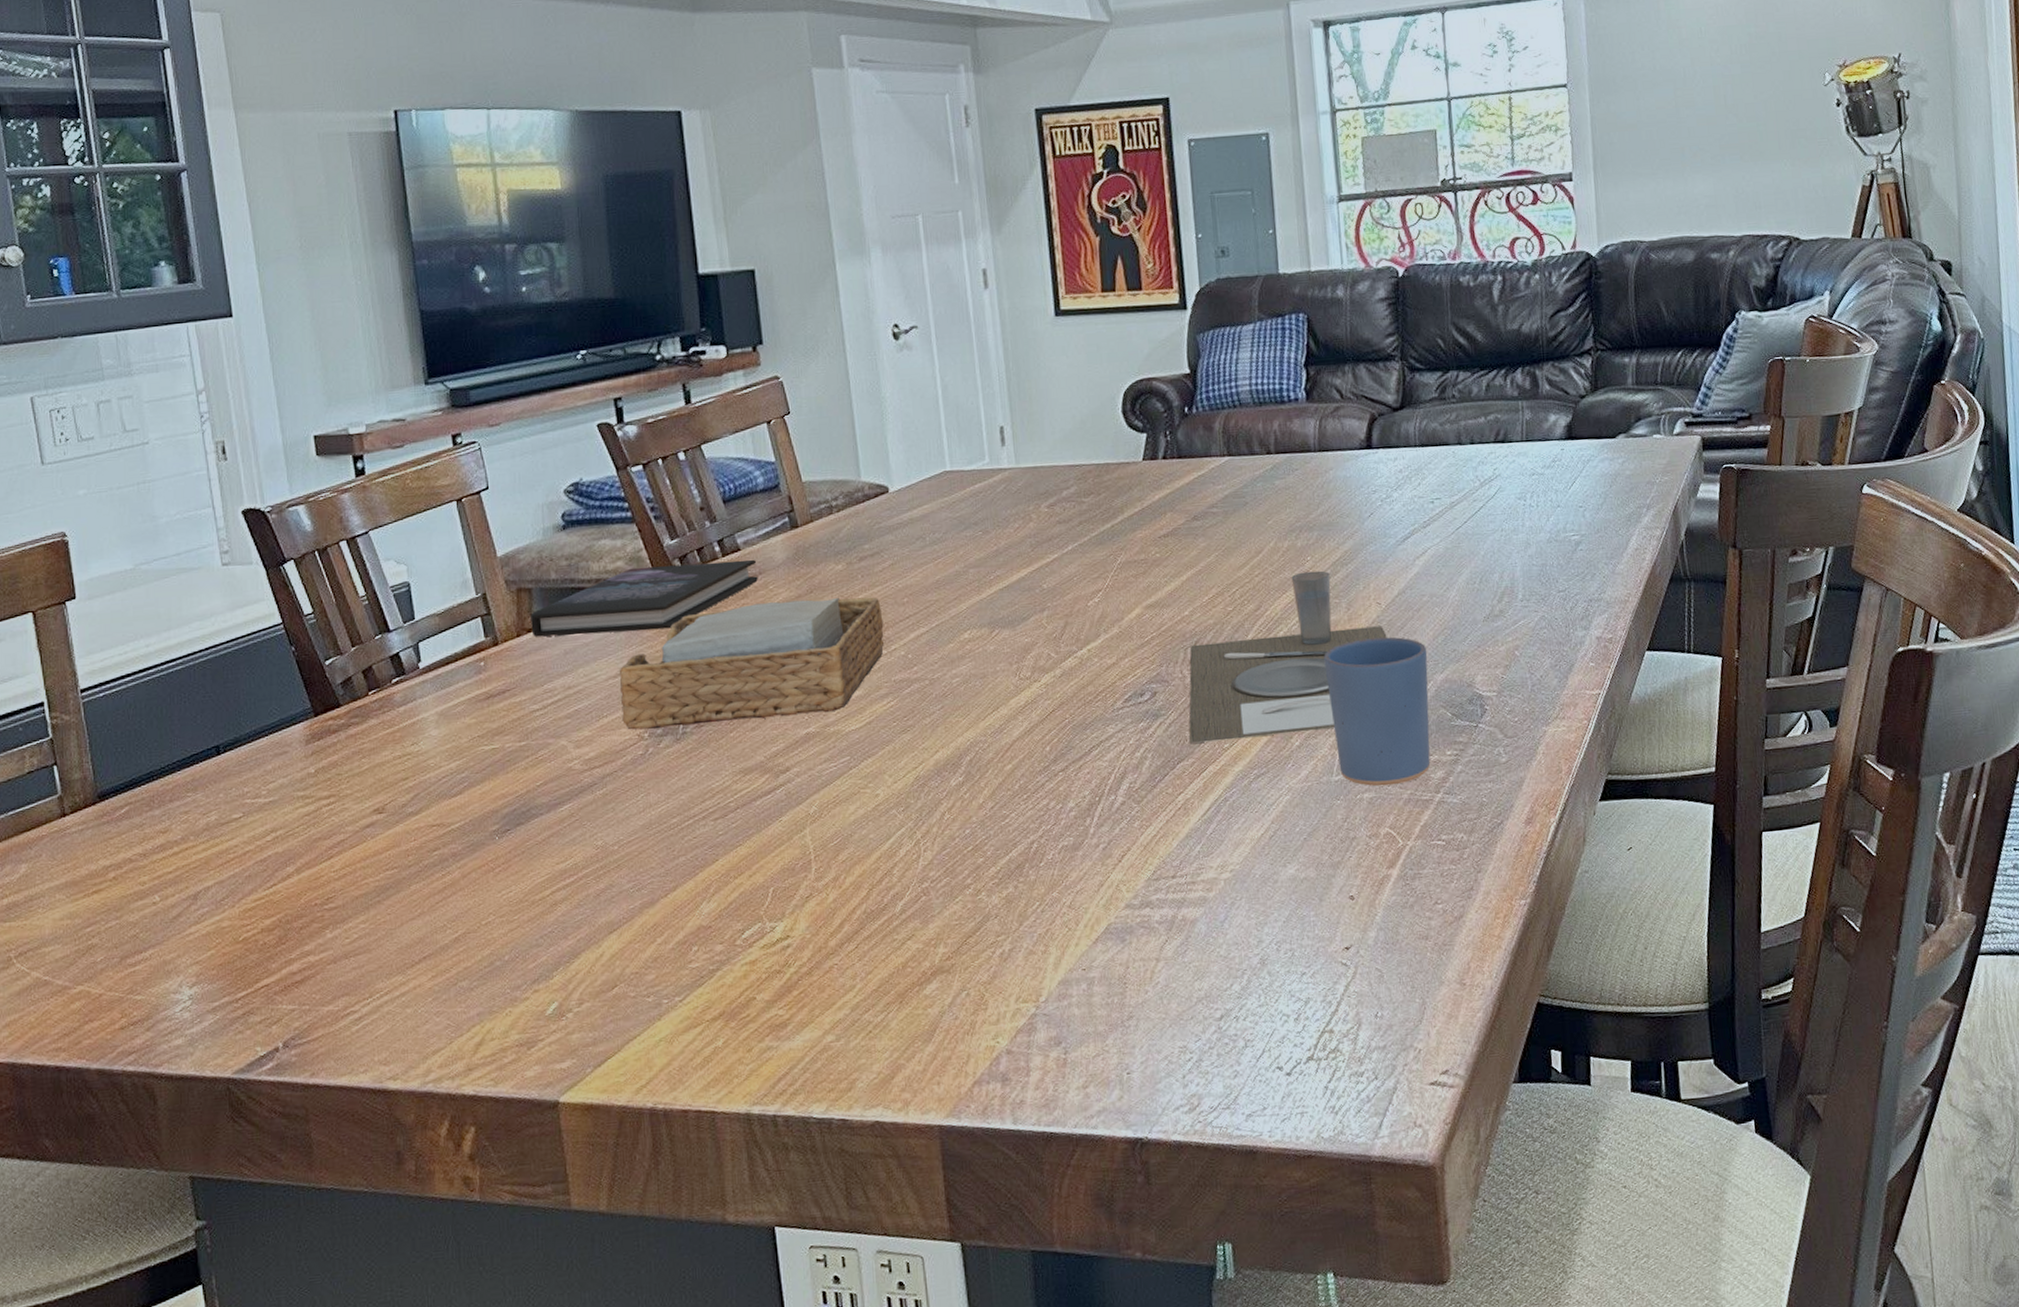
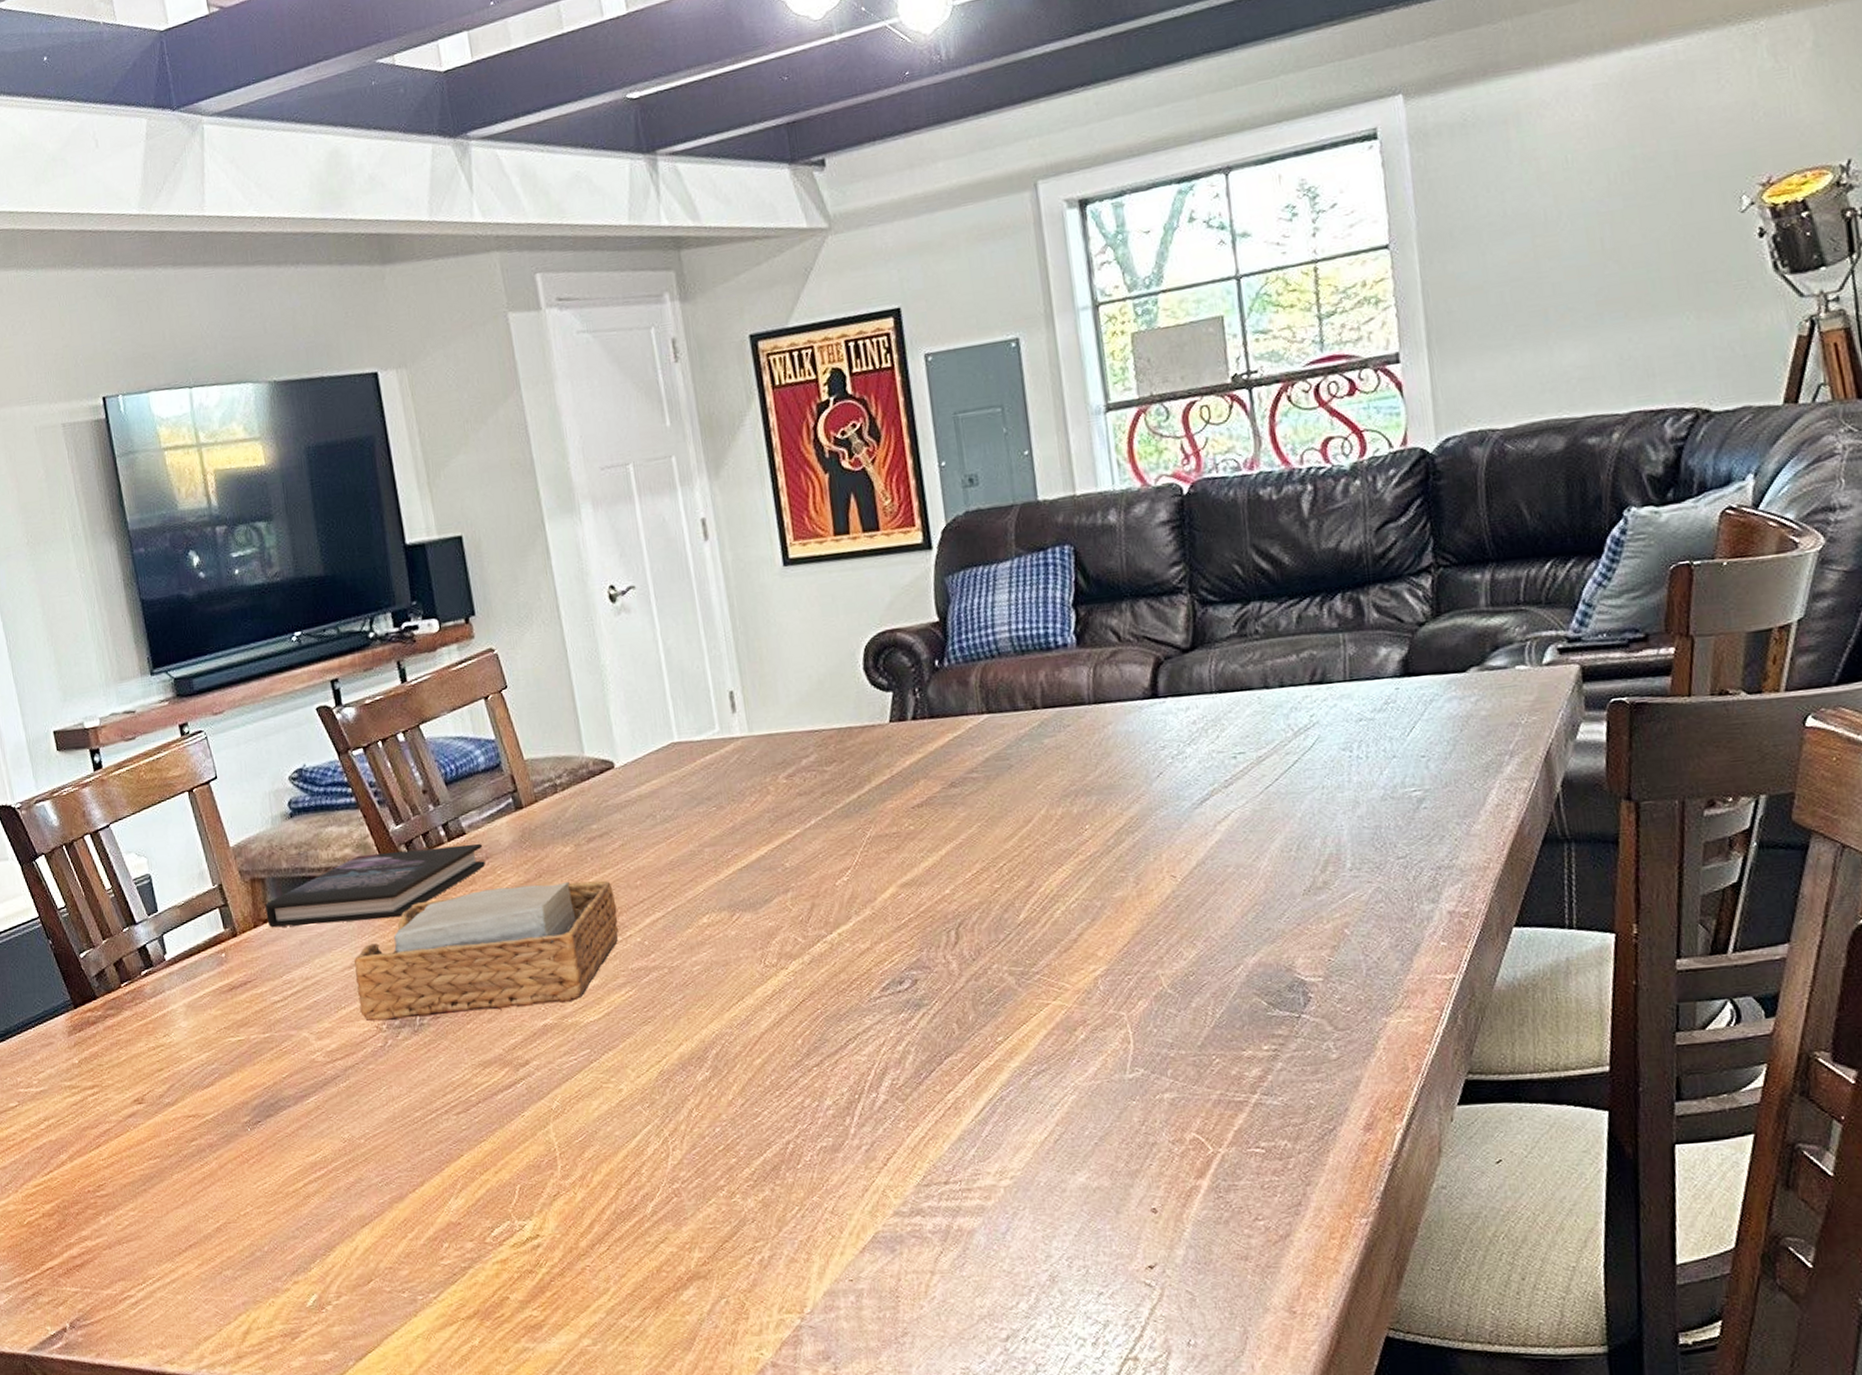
place setting: present [1189,570,1387,743] -> none [953,840,1185,1036]
mug: present [1324,637,1431,786] -> none [1109,914,1244,1086]

